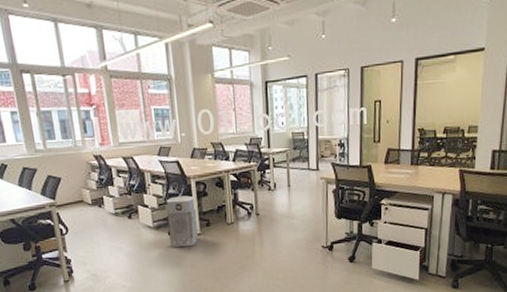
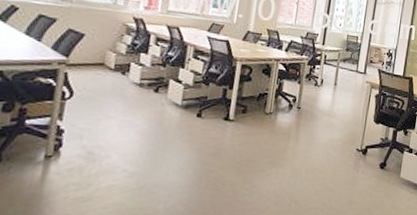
air purifier: present [166,195,199,248] -> none [195,76,236,133]

